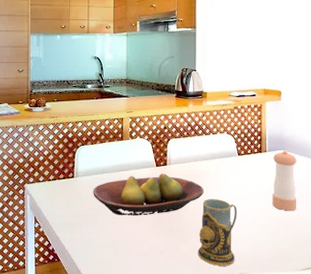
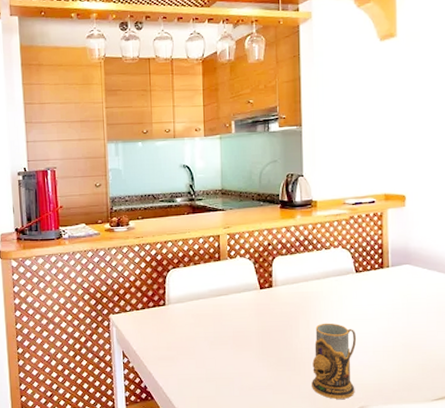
fruit bowl: present [93,173,205,216] -> none [188,296,317,346]
pepper shaker: present [272,150,297,211] -> none [397,264,427,334]

